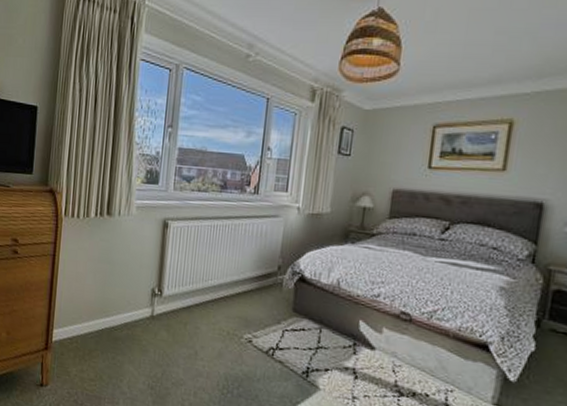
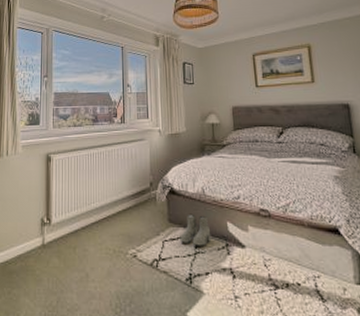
boots: none [302,305,340,342] -> present [180,214,211,246]

